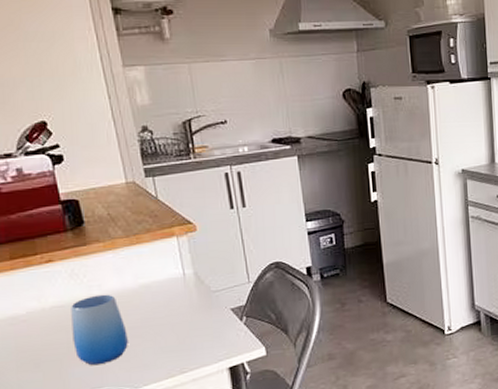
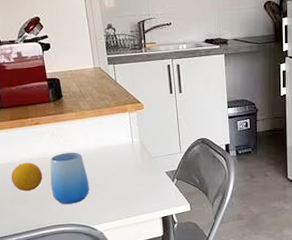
fruit: none [14,313,61,354] -> present [11,162,43,192]

